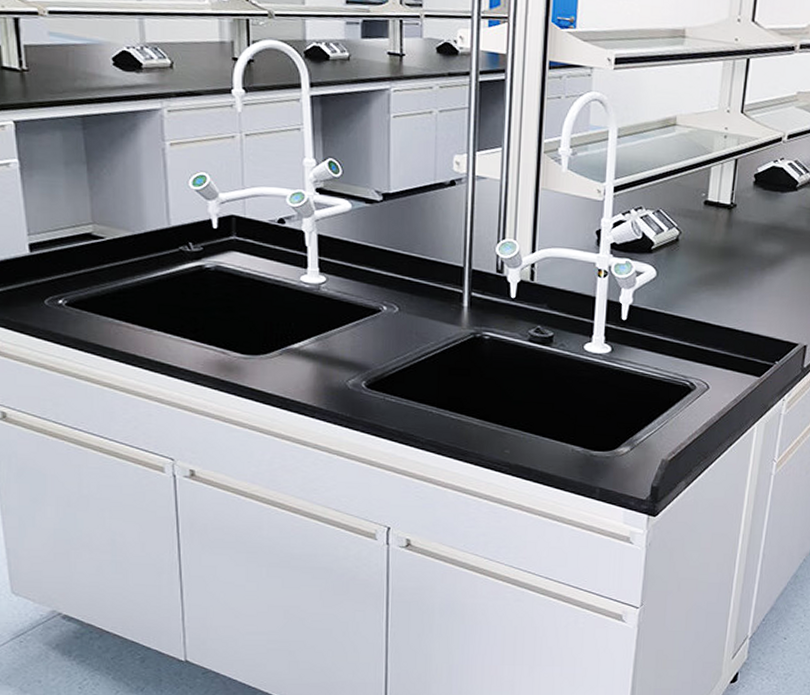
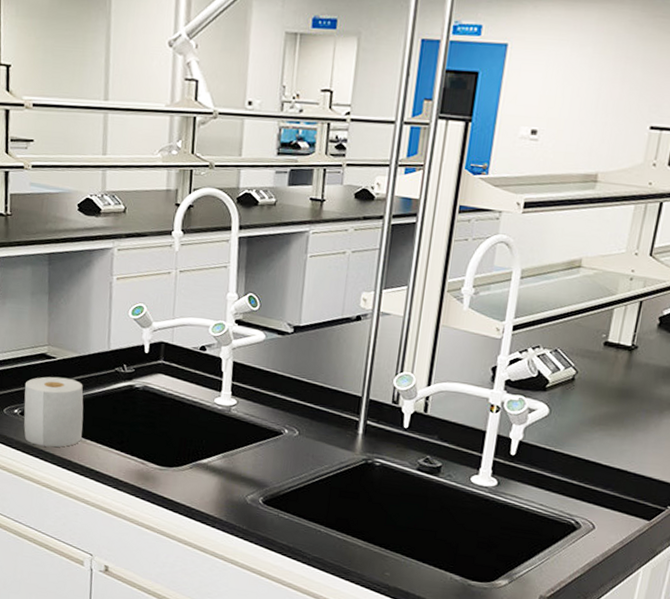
paper towel roll: none [68,259,147,341] -> present [23,376,84,448]

